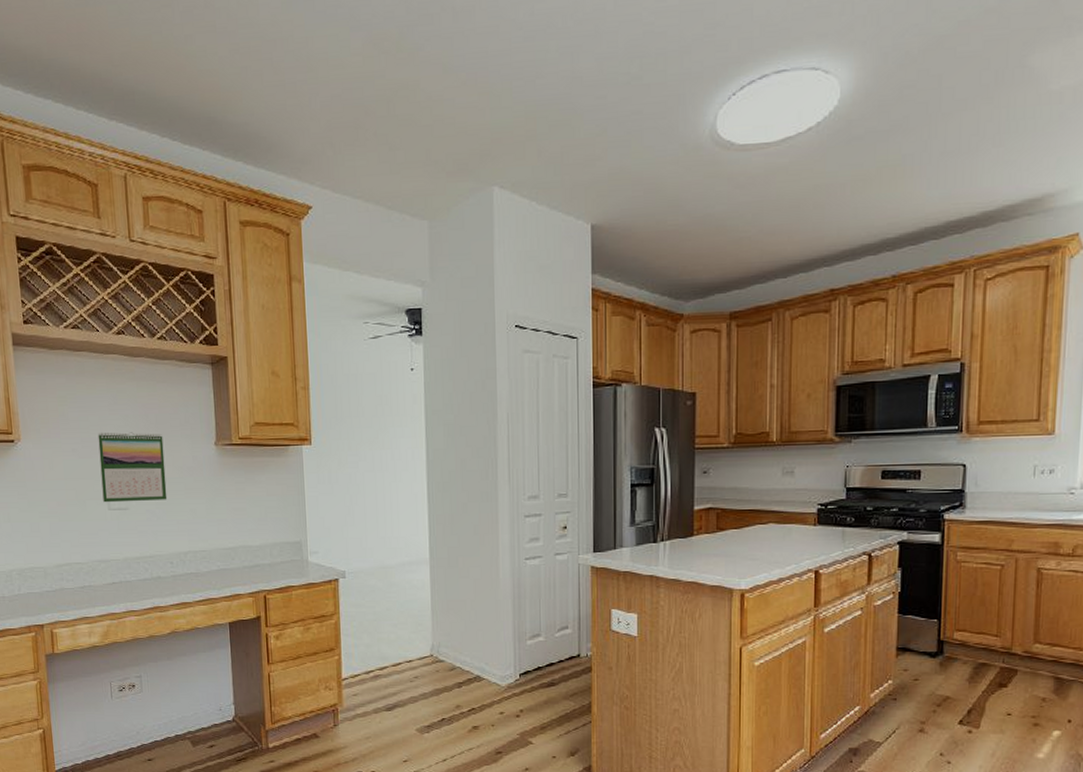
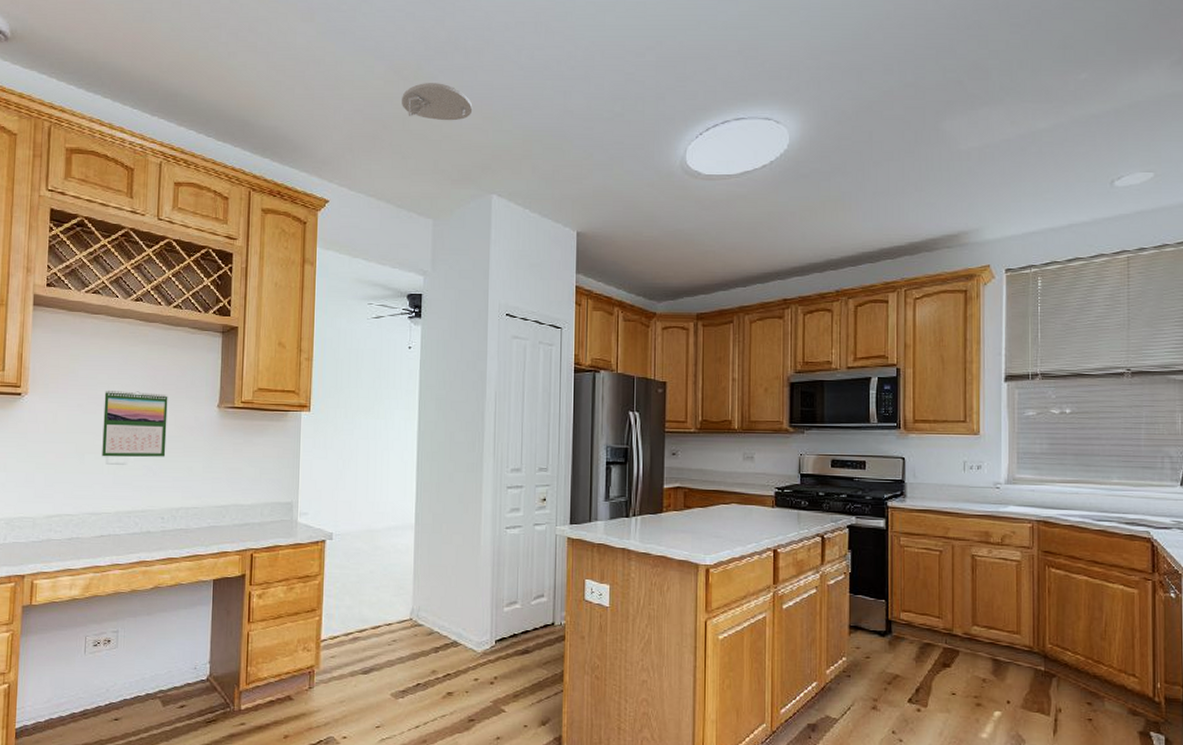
smoke detector: none [384,54,466,101] -> present [402,83,473,121]

